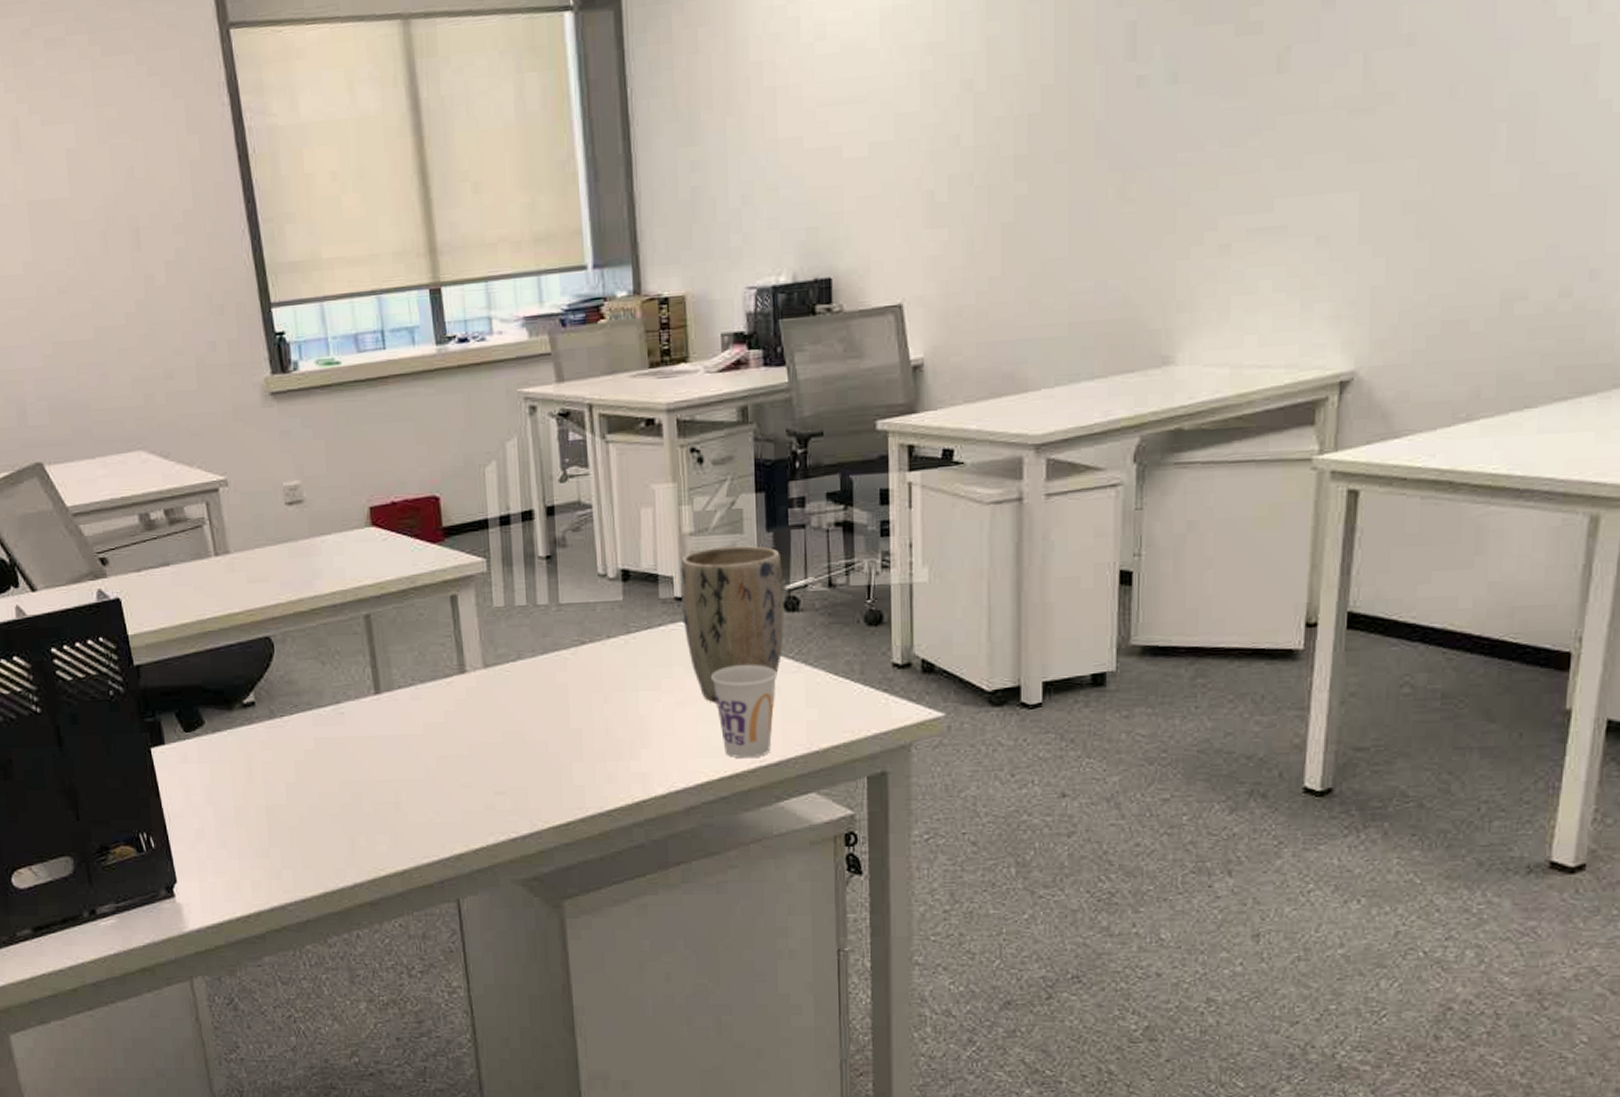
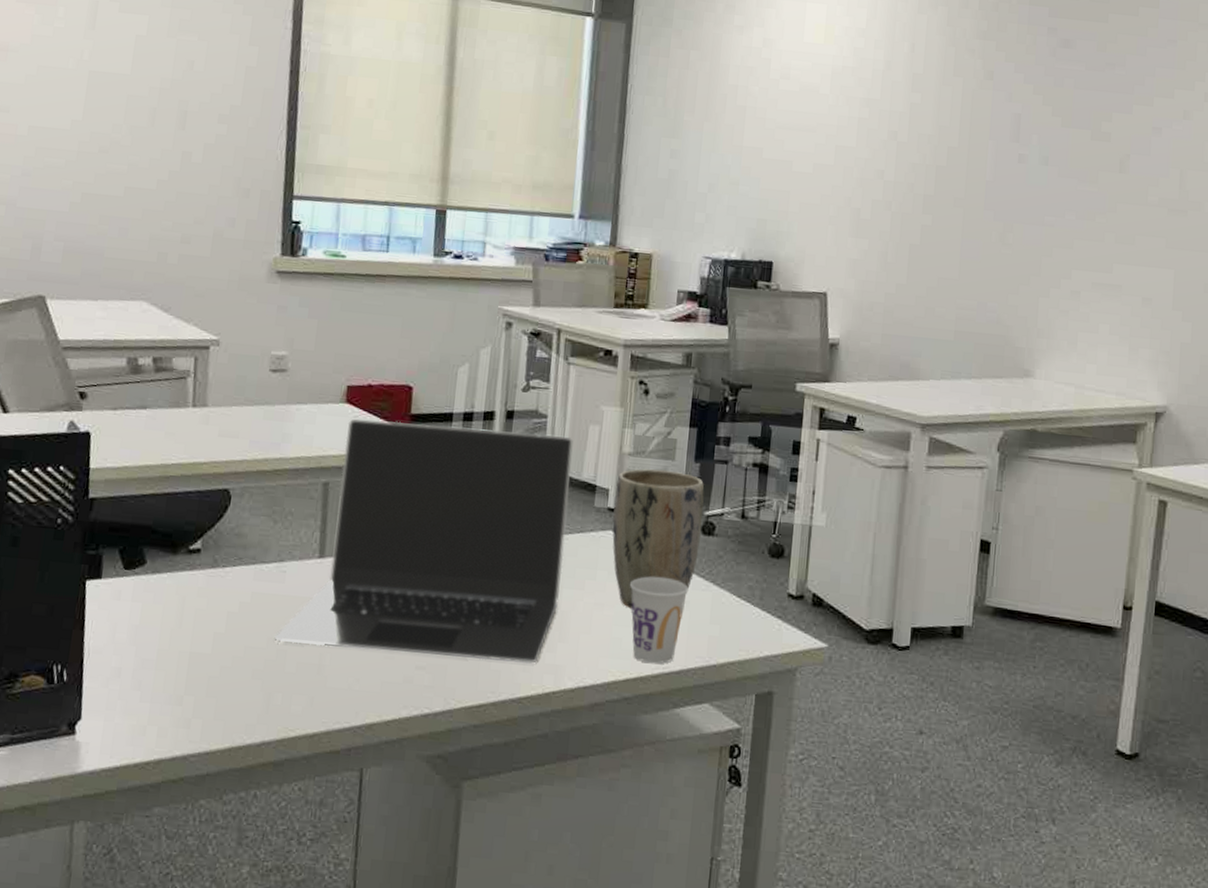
laptop: none [346,525,635,784] -> present [274,418,573,664]

